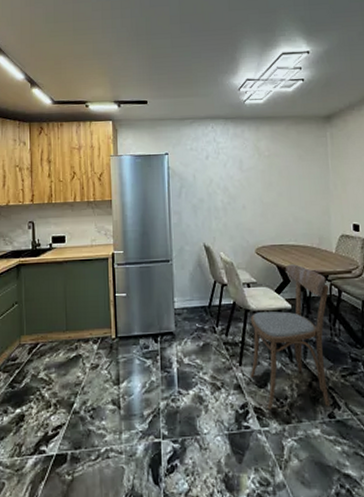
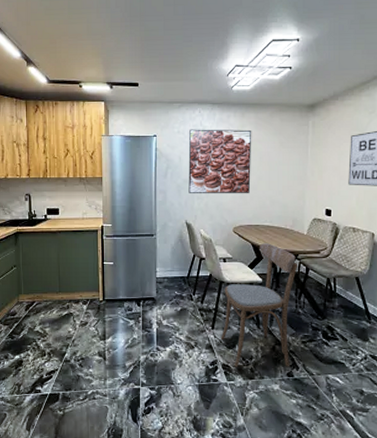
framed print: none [203,143,271,213] -> present [188,129,252,194]

